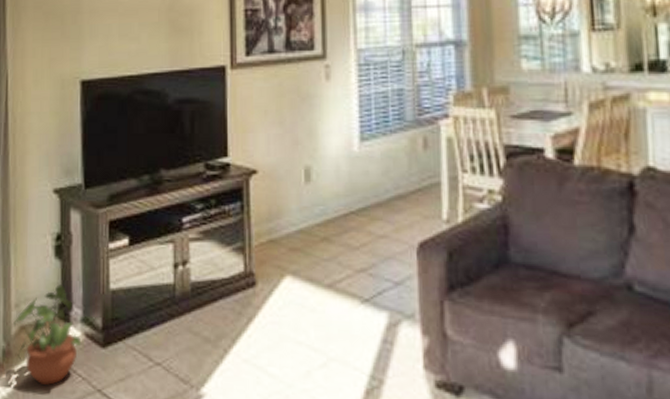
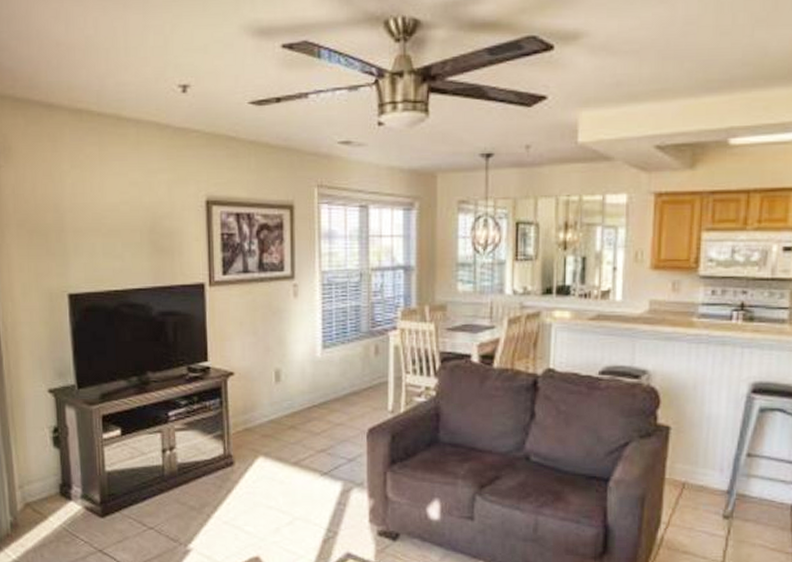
potted plant: present [13,284,82,385] -> none [18,468,83,549]

